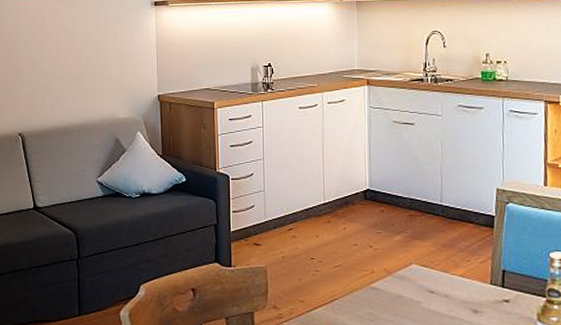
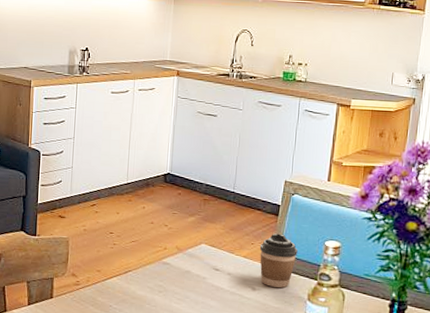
coffee cup: none [476,247,520,308] -> present [259,233,298,288]

